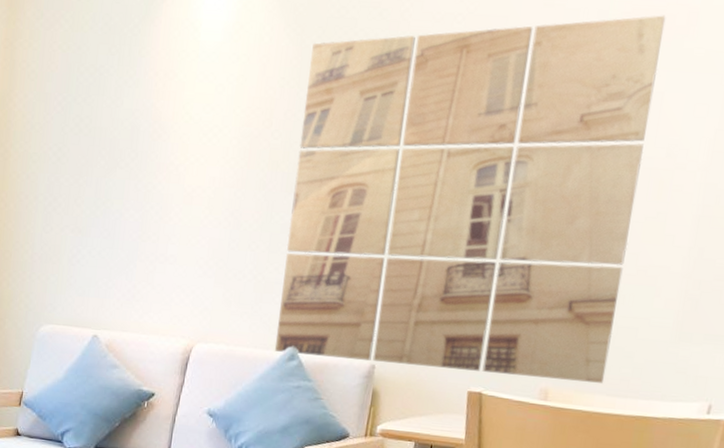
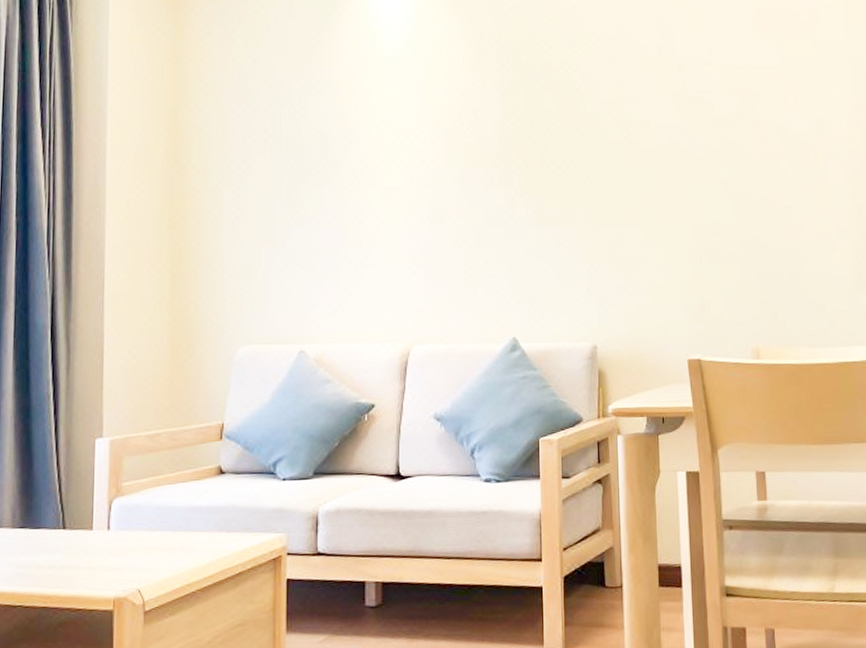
wall art: present [274,15,666,383] -> none [492,14,805,344]

